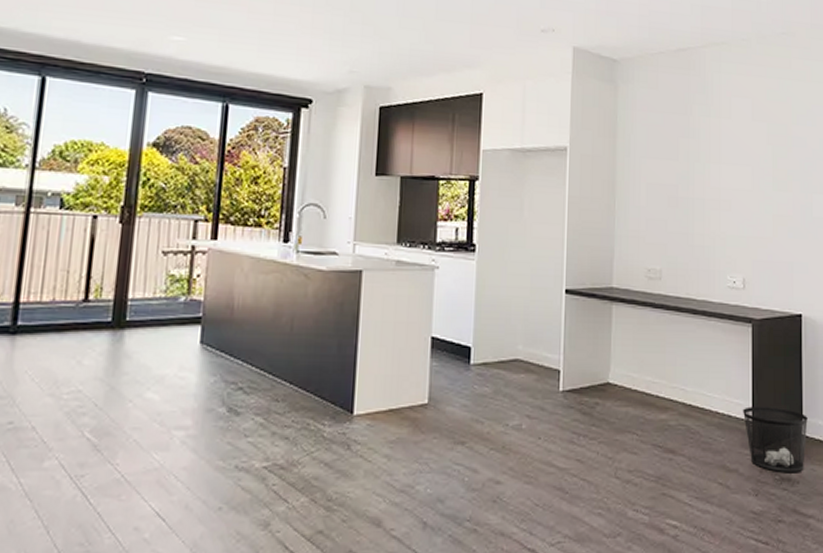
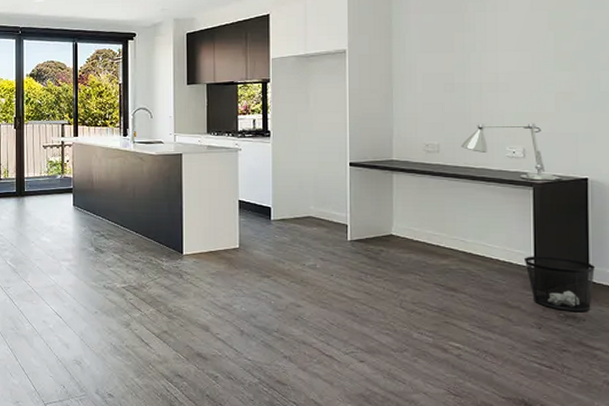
desk lamp: none [683,247,780,317] -> present [461,122,563,181]

